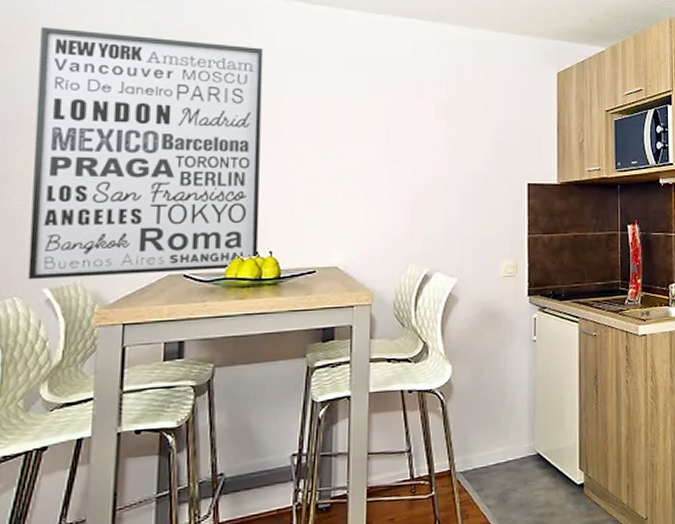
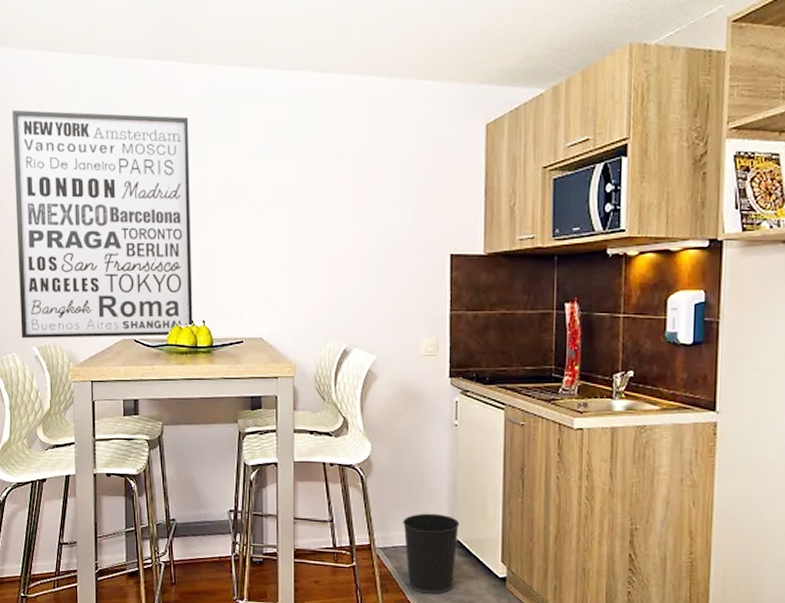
wastebasket: none [484,429,540,513] -> present [403,513,460,594]

